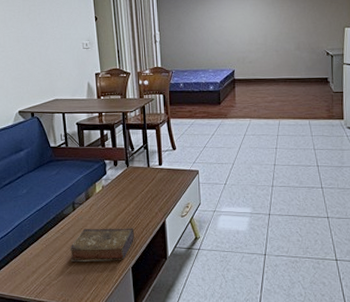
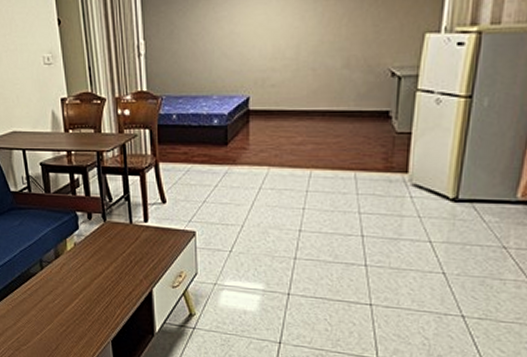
book: present [70,228,134,261] -> none [39,291,114,332]

